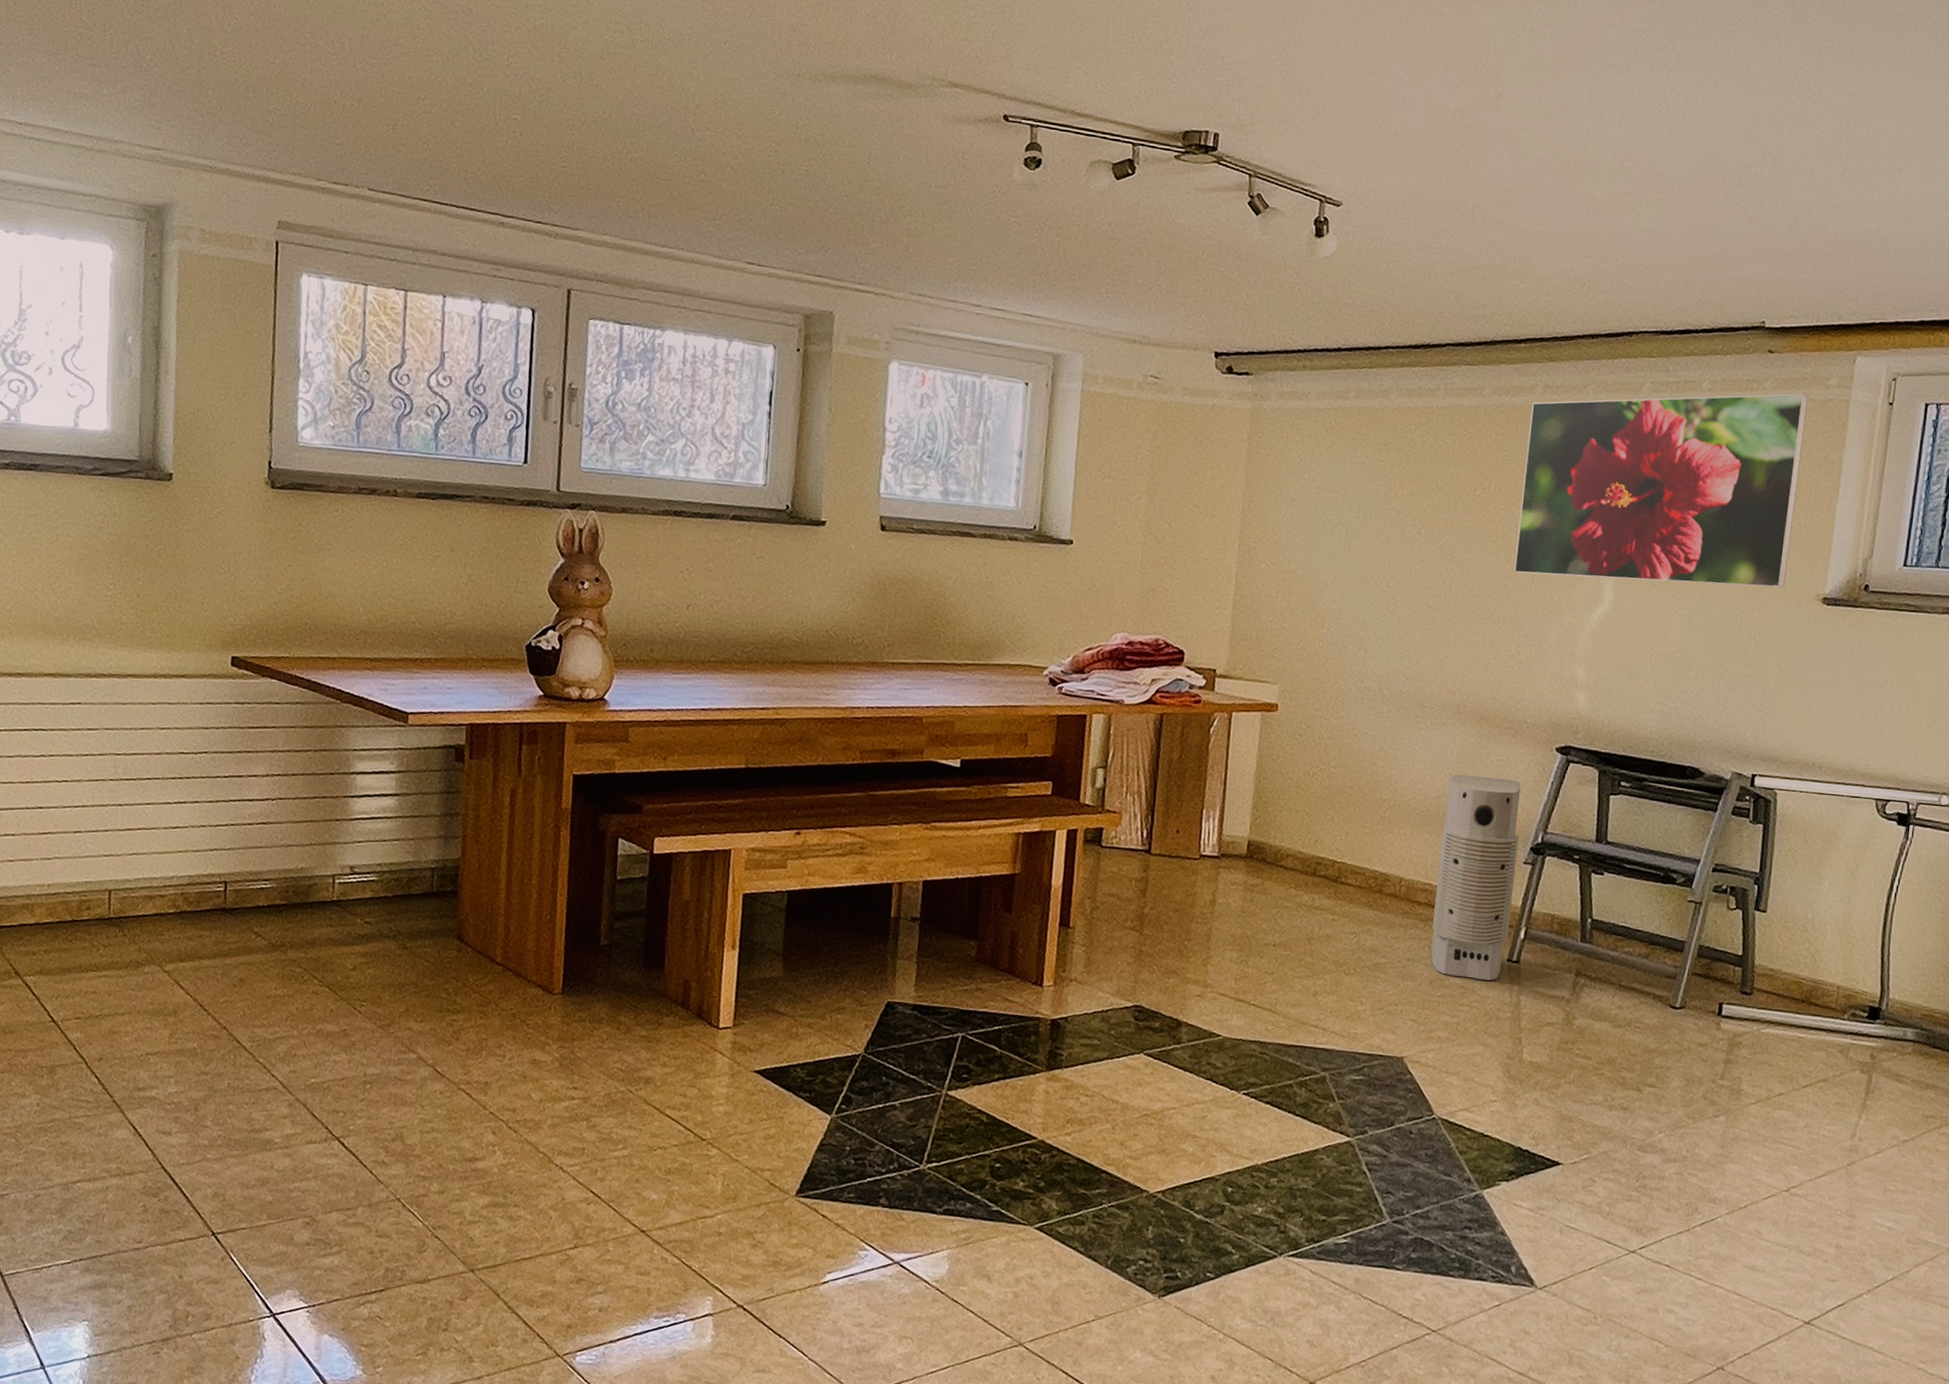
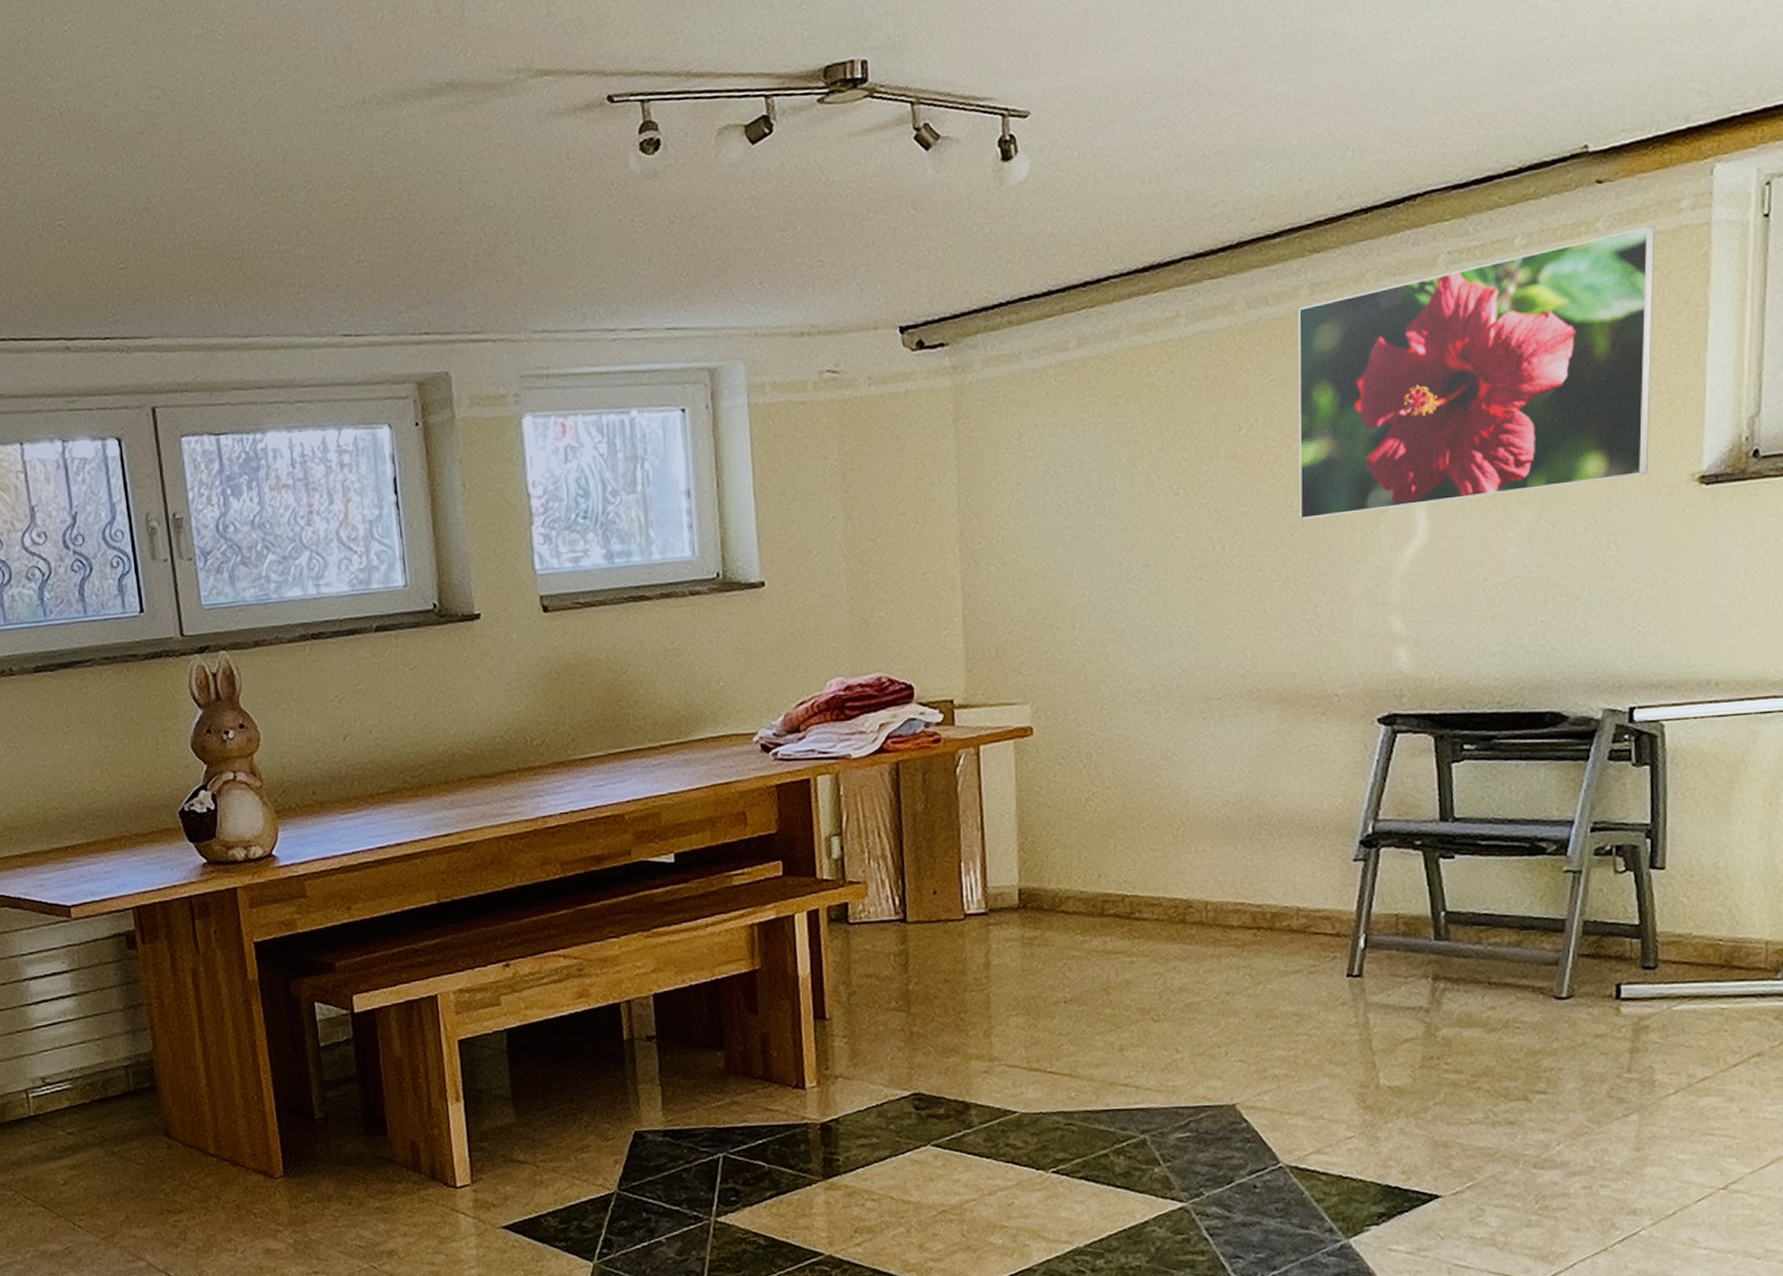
air purifier: present [1431,774,1521,981] -> none [1249,765,1345,1004]

